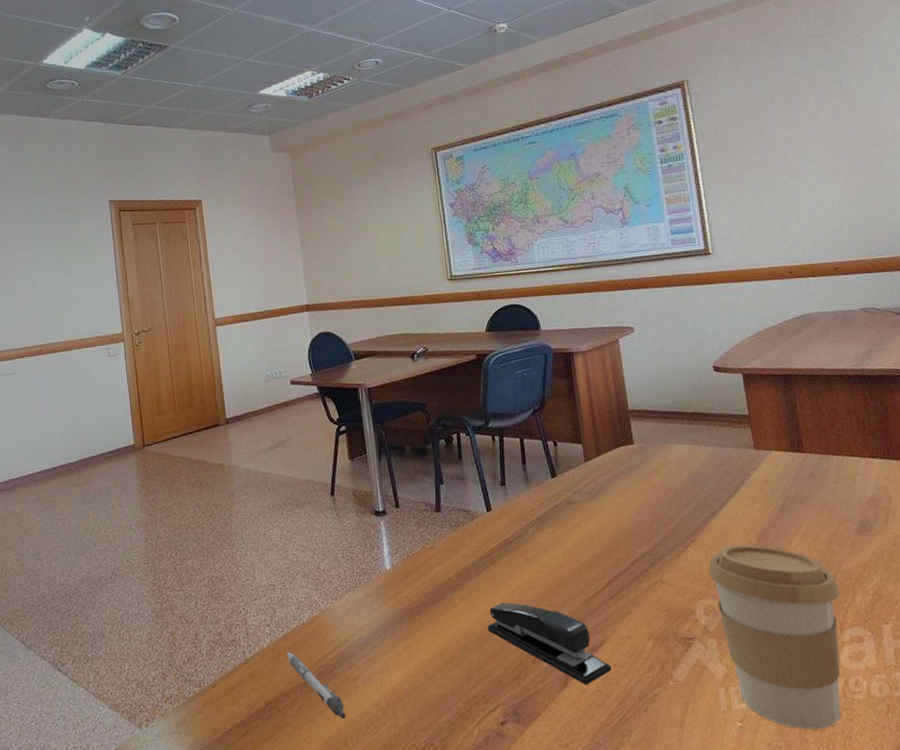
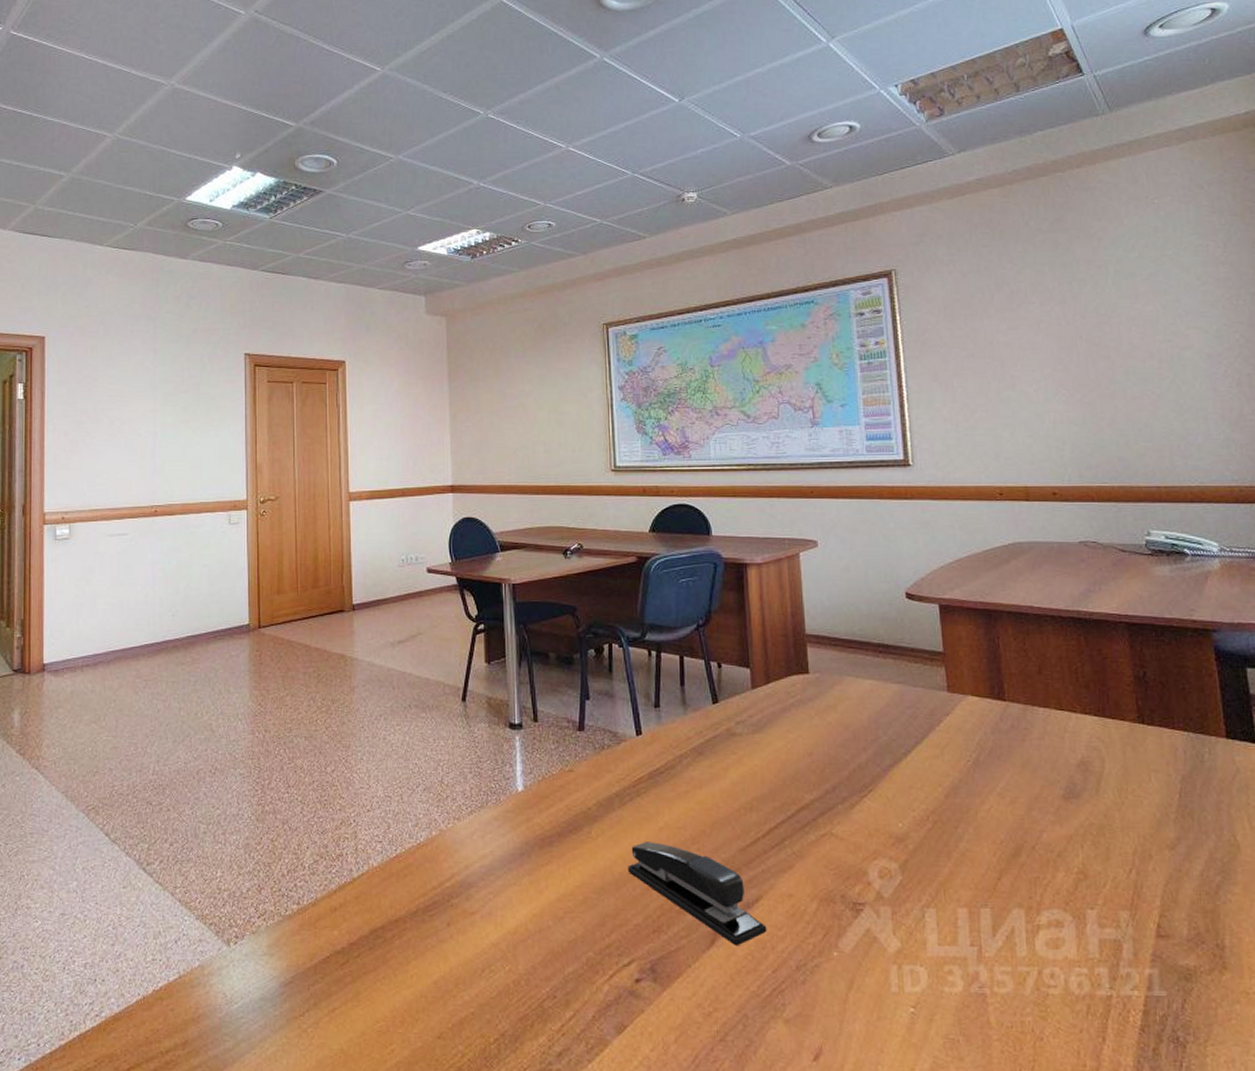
pen: present [286,651,346,720] -> none [398,874,460,958]
coffee cup: present [708,545,841,730] -> none [886,801,1039,1025]

